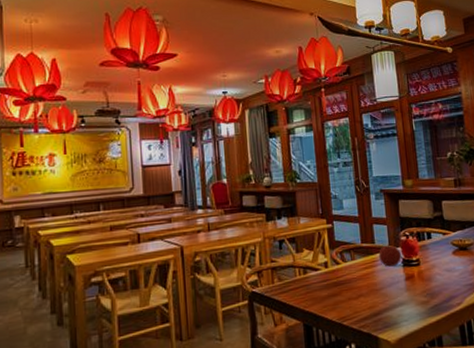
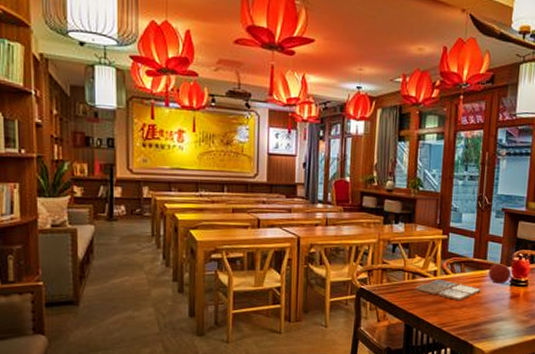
drink coaster: none [308,270,375,291] -> present [415,279,481,301]

